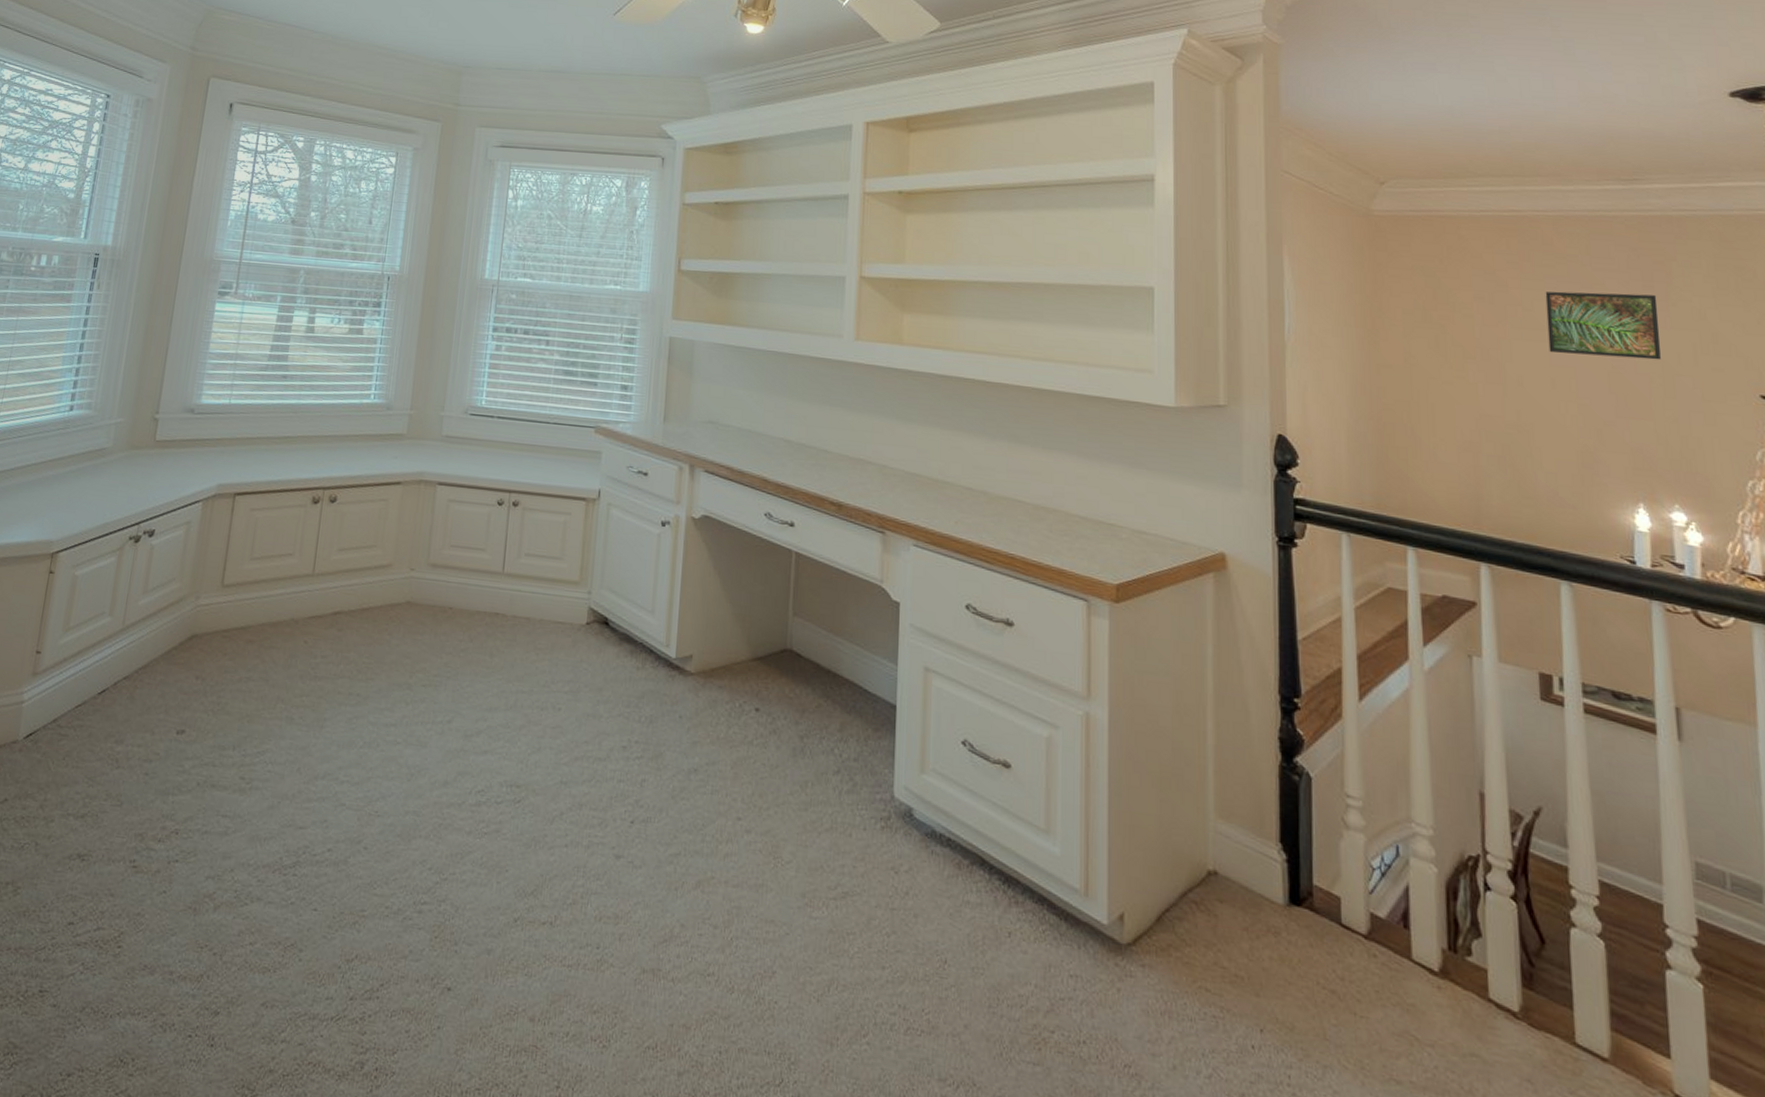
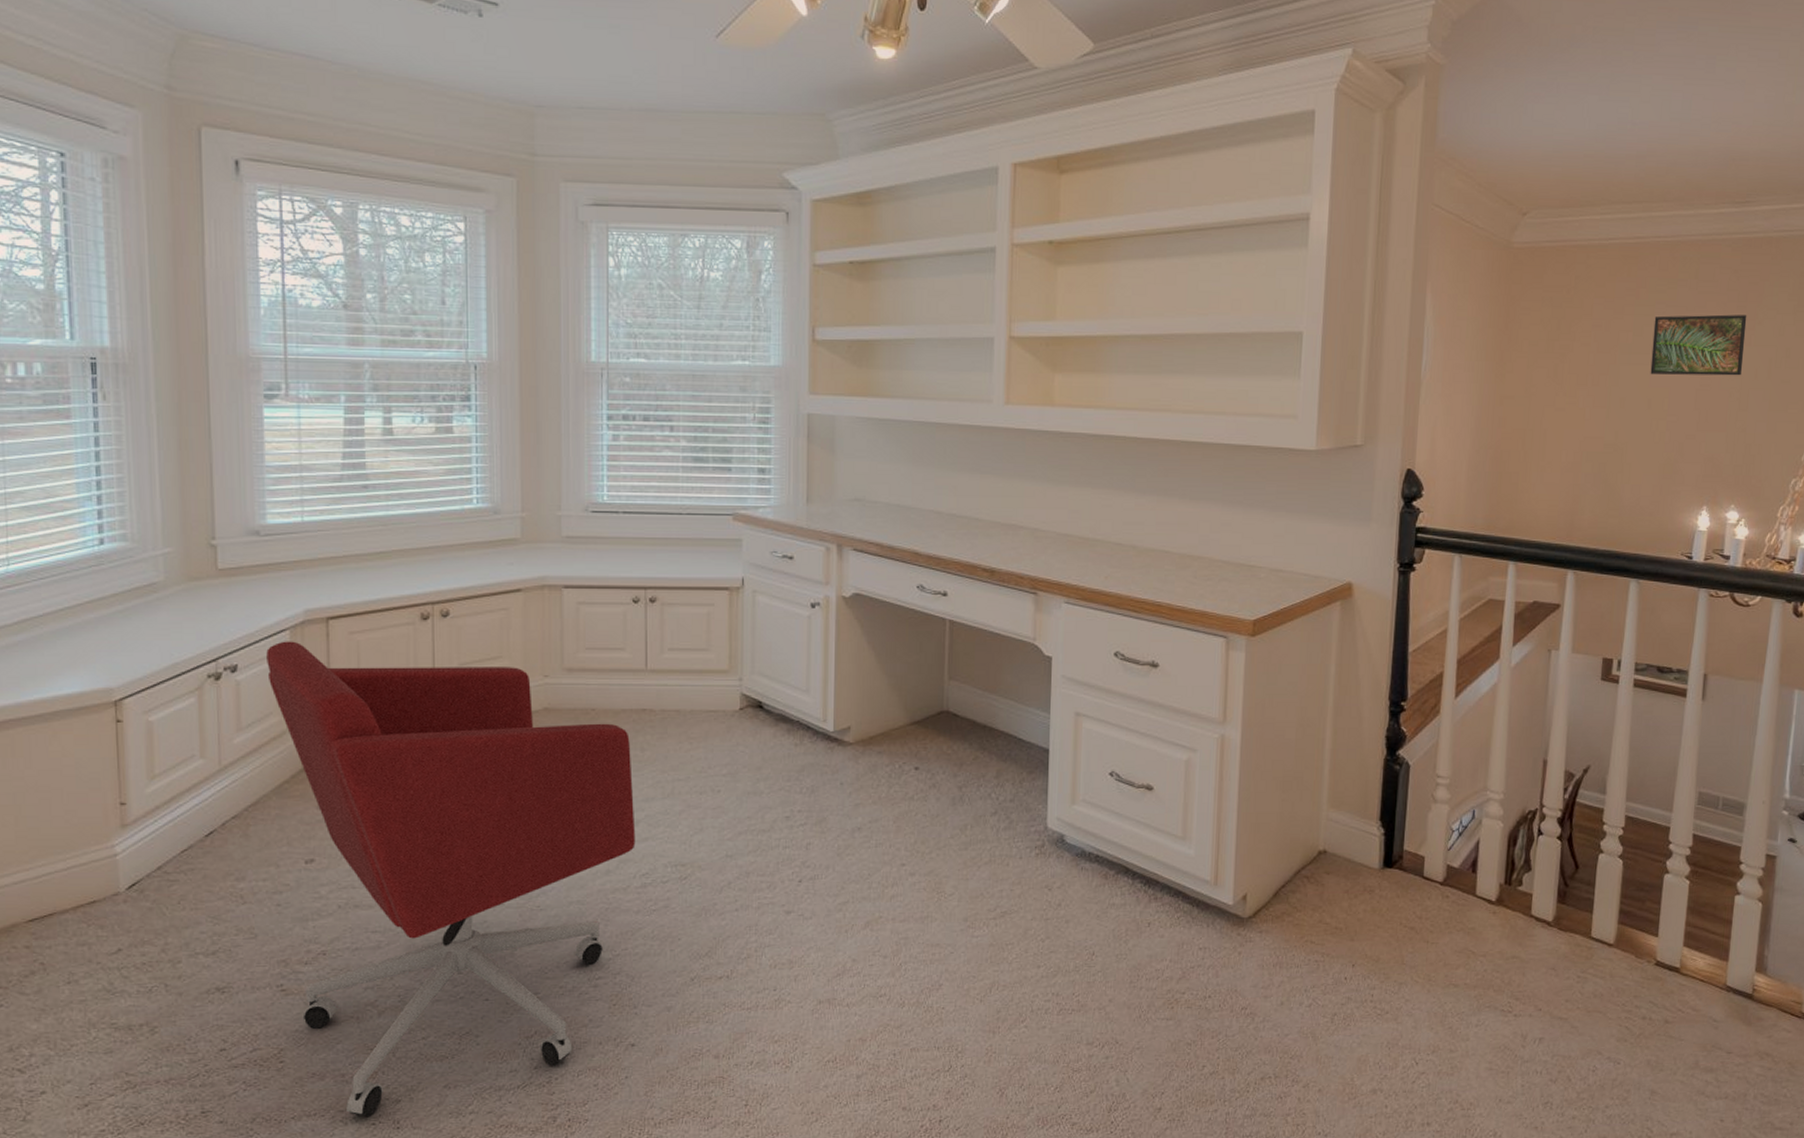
armchair: none [146,511,481,1027] -> present [266,641,636,1118]

